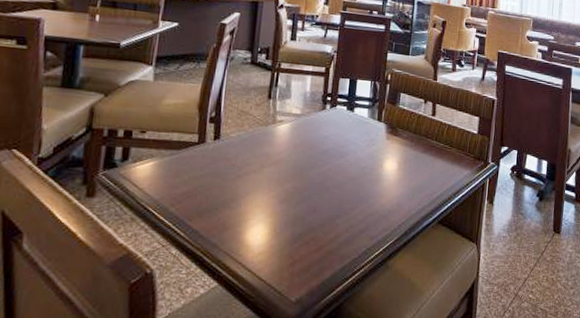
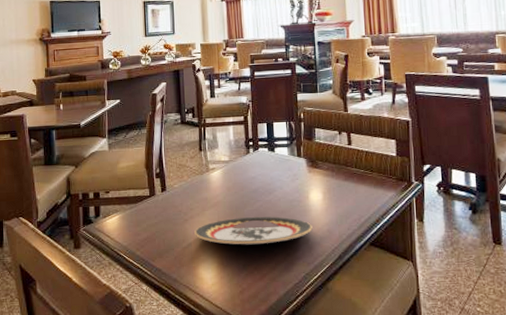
plate: none [247,180,382,213] -> present [194,216,313,245]

